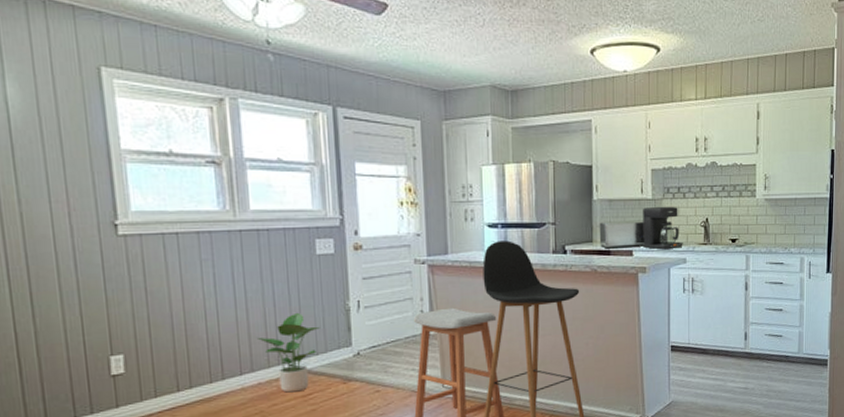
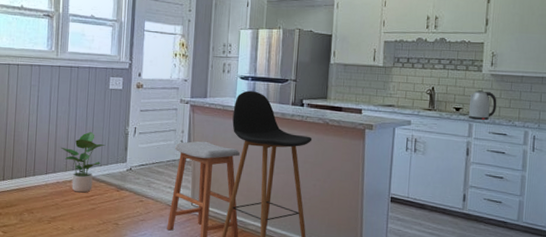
toaster: present [599,220,644,249] -> none [333,82,374,107]
coffee maker: present [643,206,683,250] -> none [372,73,409,112]
kettle: none [744,218,772,251] -> present [468,90,497,121]

